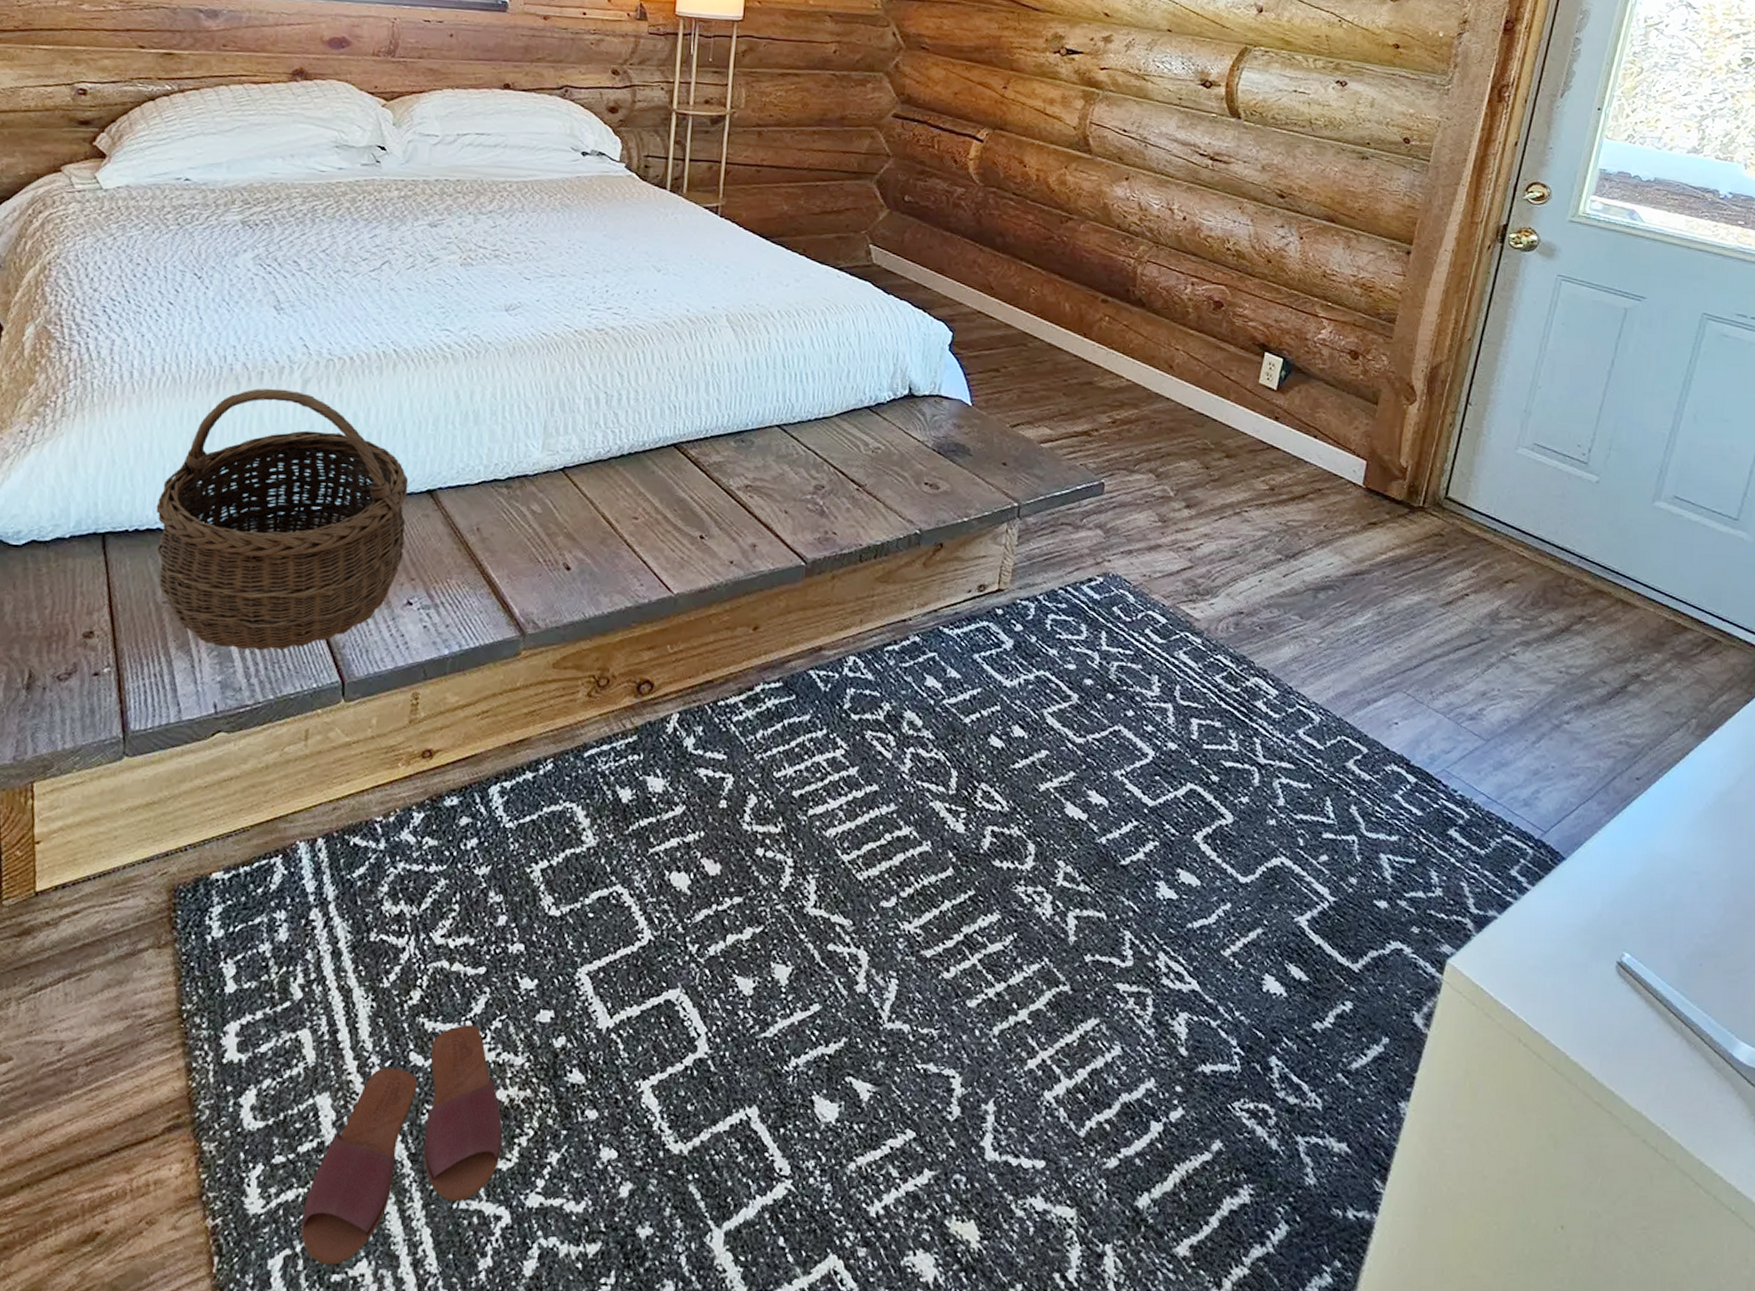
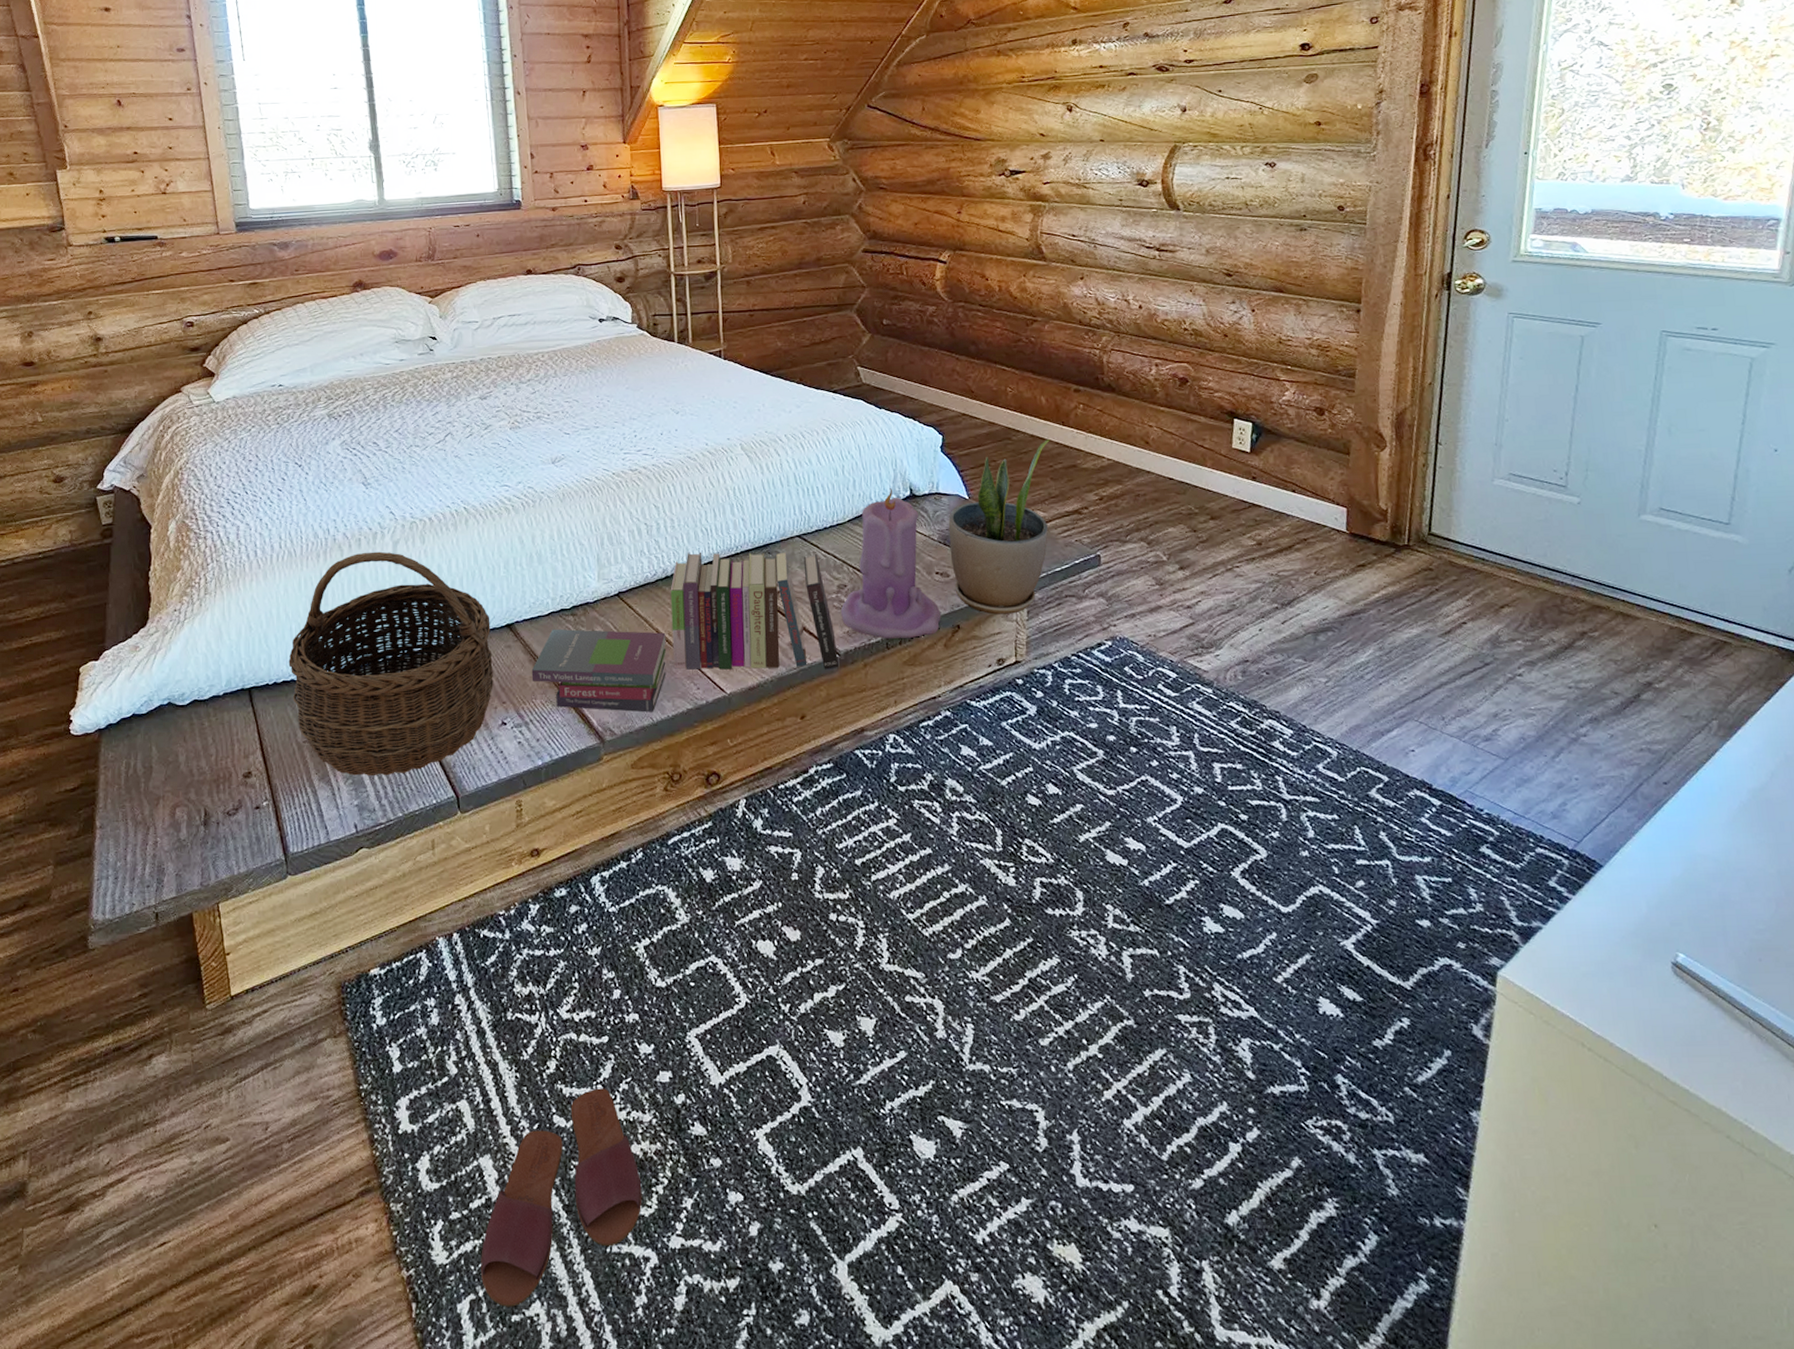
books: none [449,500,613,607] -> present [531,629,667,713]
books: none [616,430,804,578] -> present [670,551,838,670]
candle: none [813,383,925,552] -> present [840,487,942,639]
potted plant: none [943,351,1068,537] -> present [948,439,1050,615]

